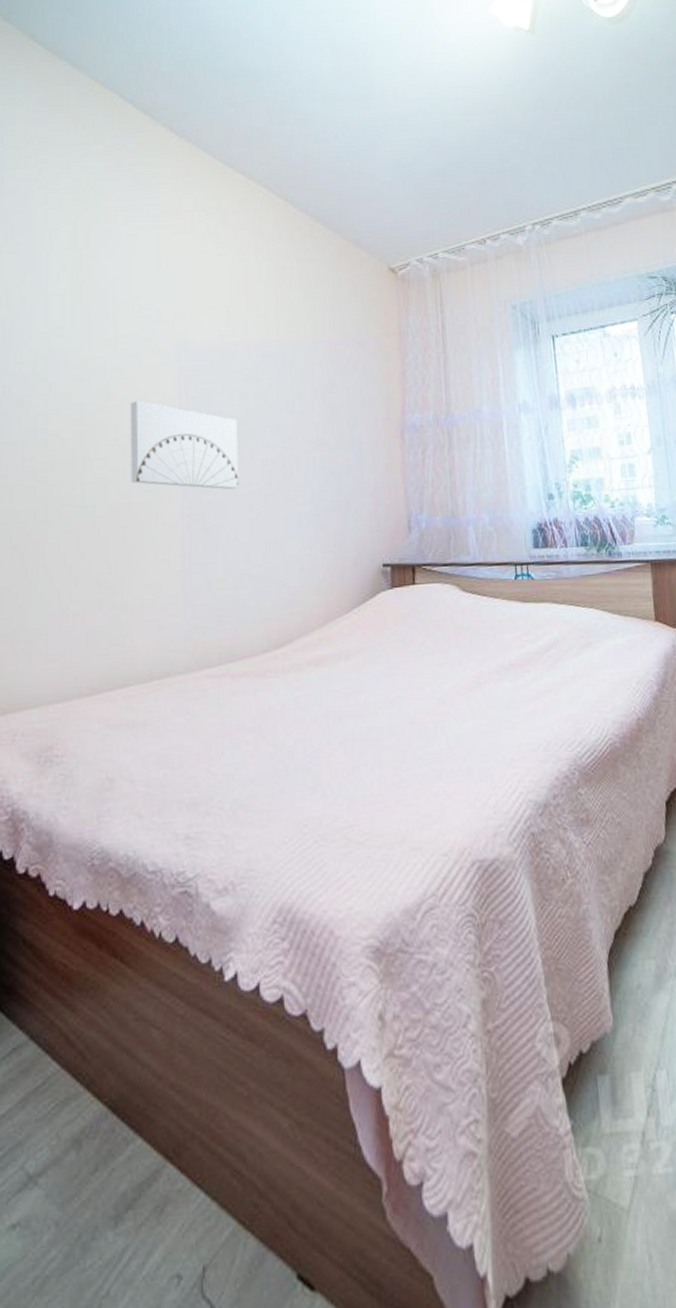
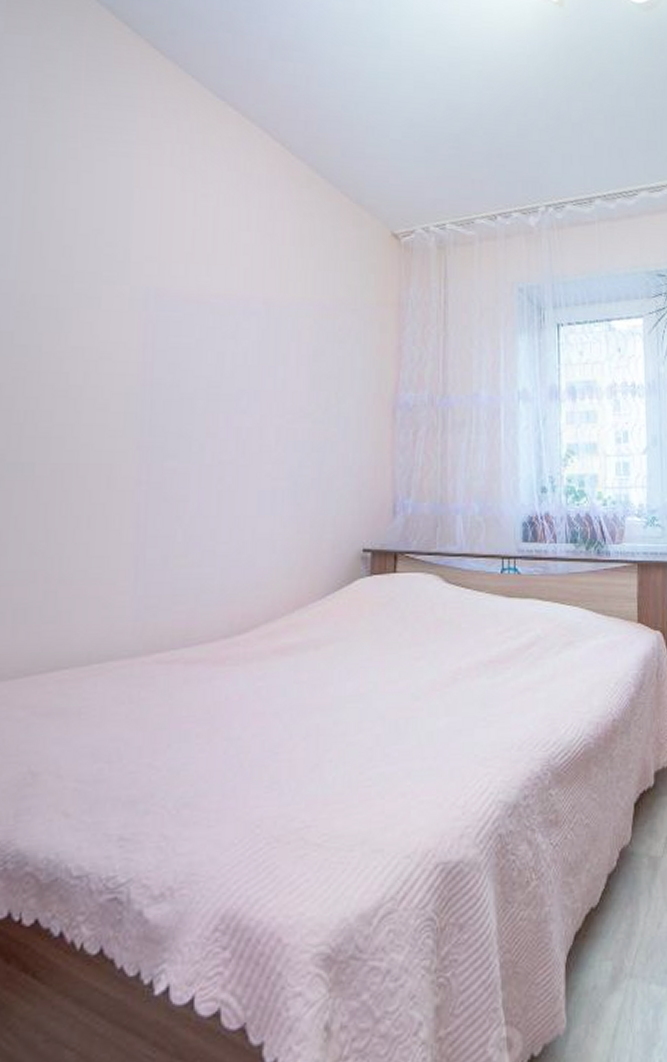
wall art: present [130,400,239,490] -> none [80,348,211,458]

